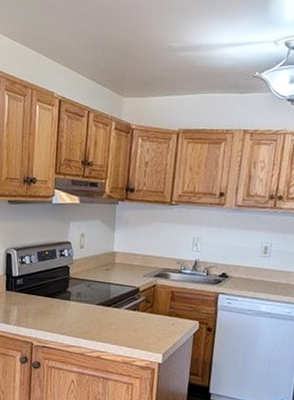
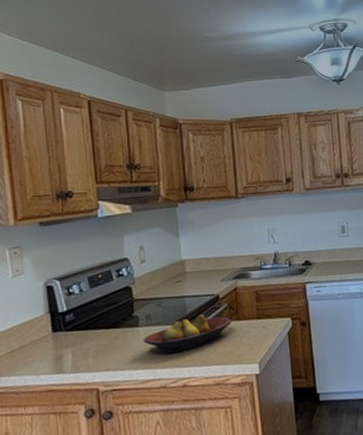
fruit bowl: none [72,302,146,329] -> present [143,315,232,354]

